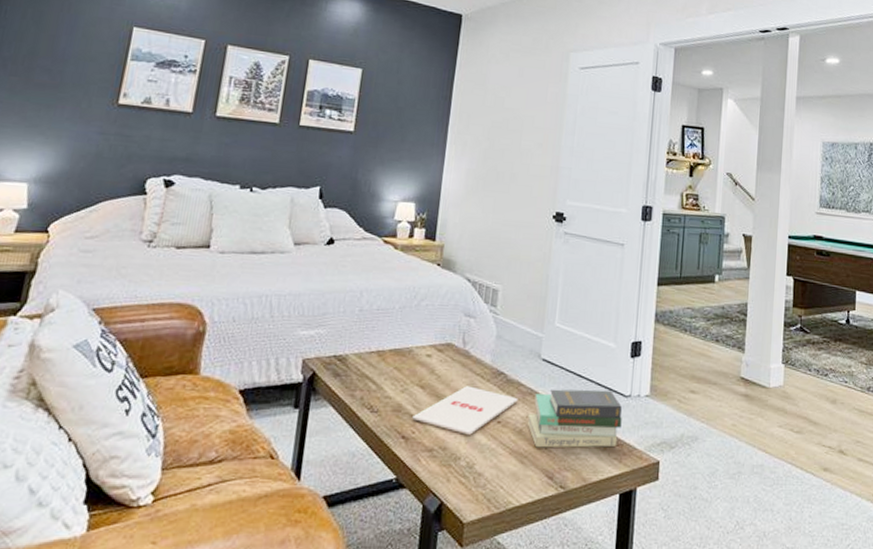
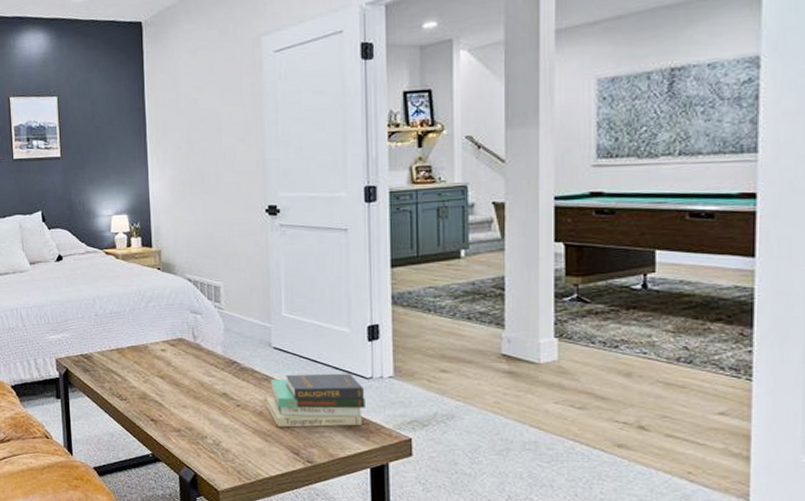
magazine: present [412,386,518,436] -> none [157,375,254,418]

